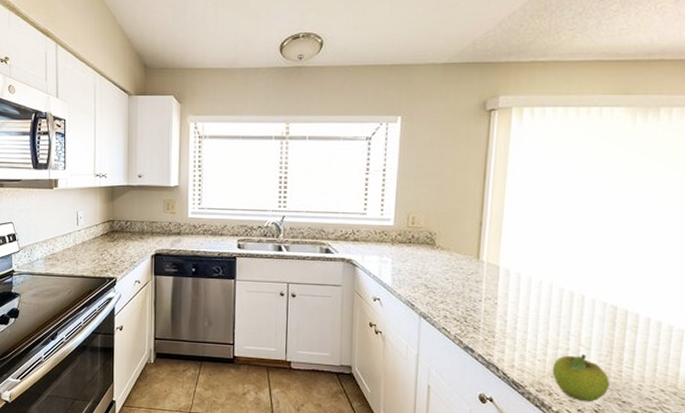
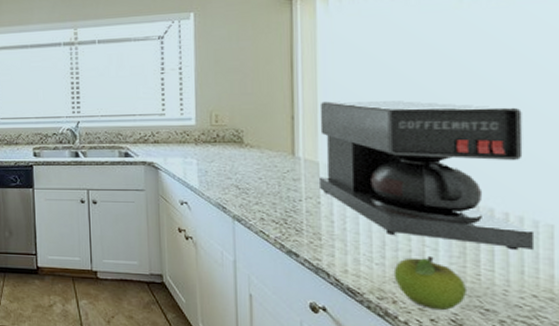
coffee maker: none [497,210,671,351] -> present [318,100,535,251]

